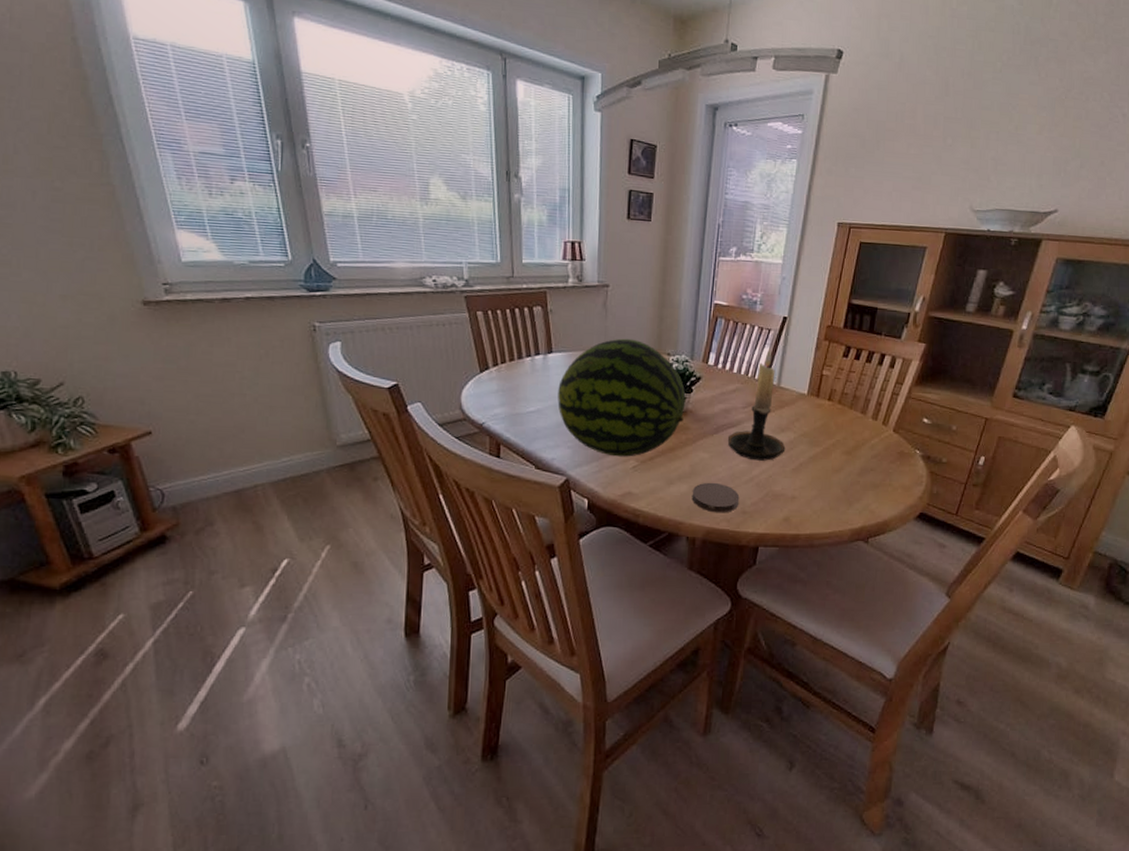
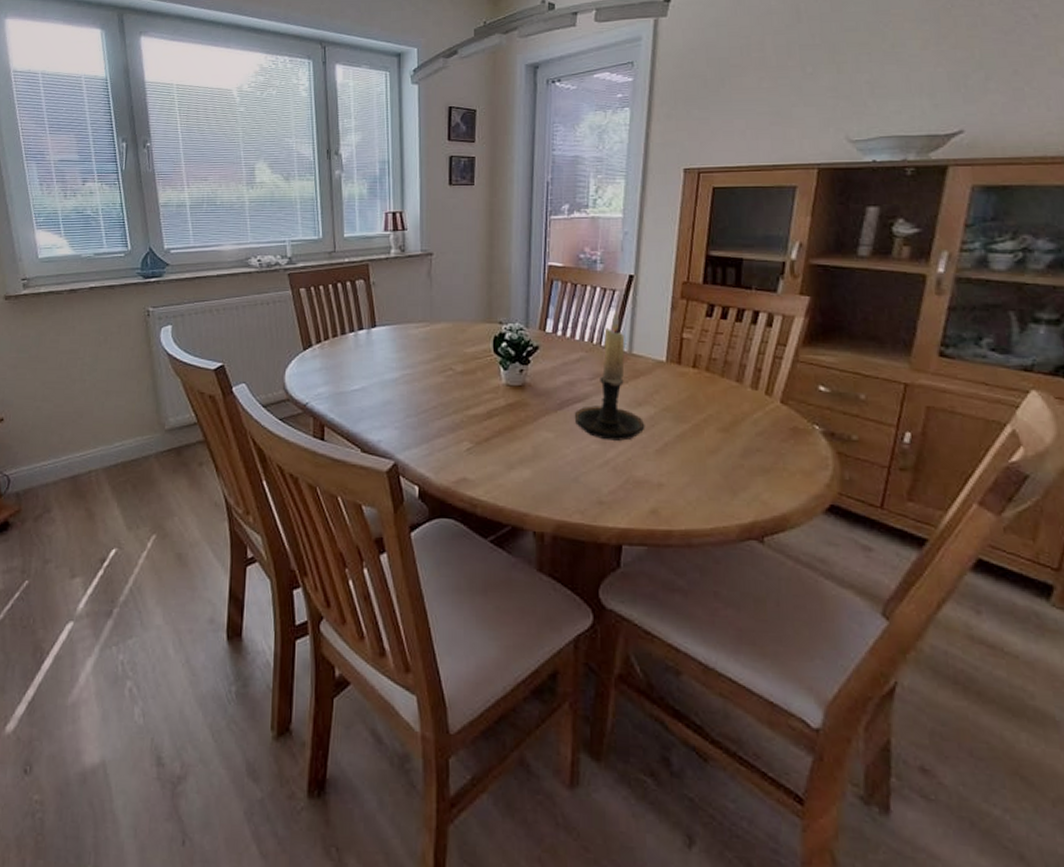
fruit: present [557,338,686,457] -> none [383,308,523,438]
coaster: present [691,482,740,513] -> none [536,466,594,504]

